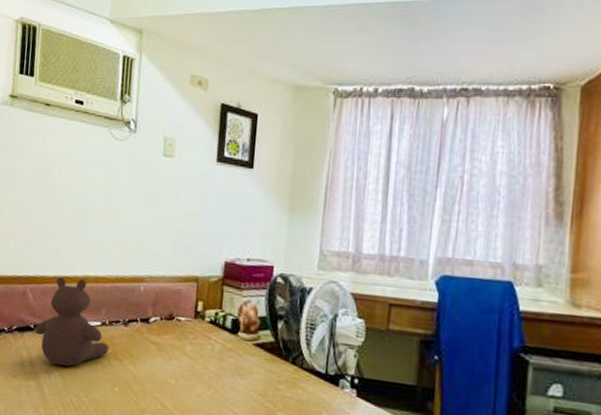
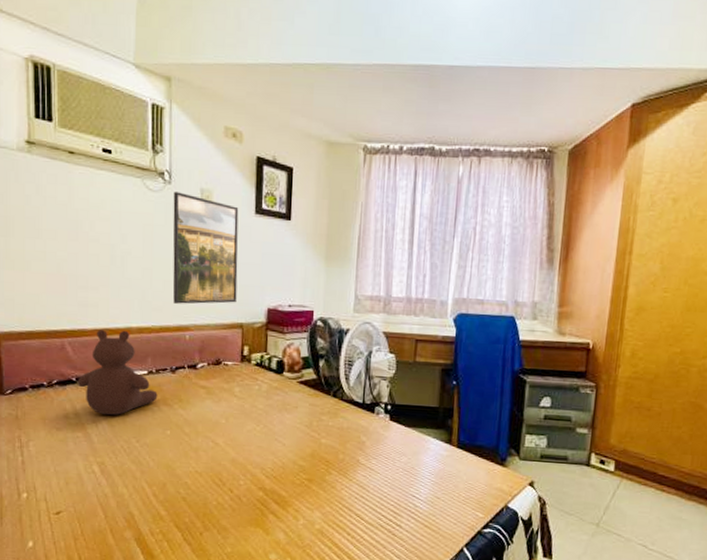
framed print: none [130,140,201,255] -> present [172,191,239,304]

